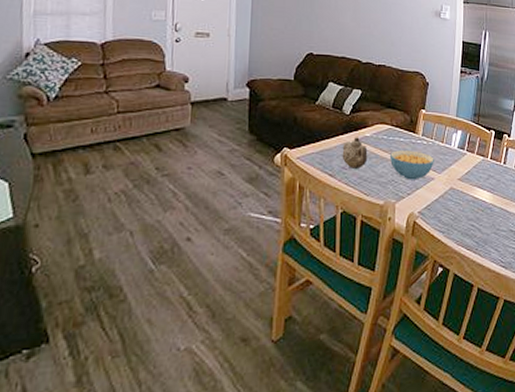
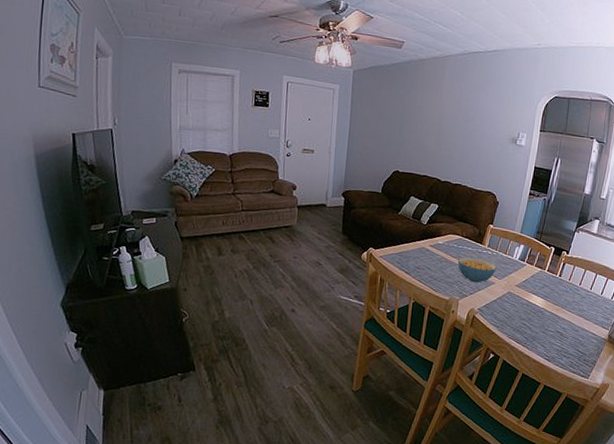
teapot: present [342,137,368,169] -> none [417,243,439,270]

